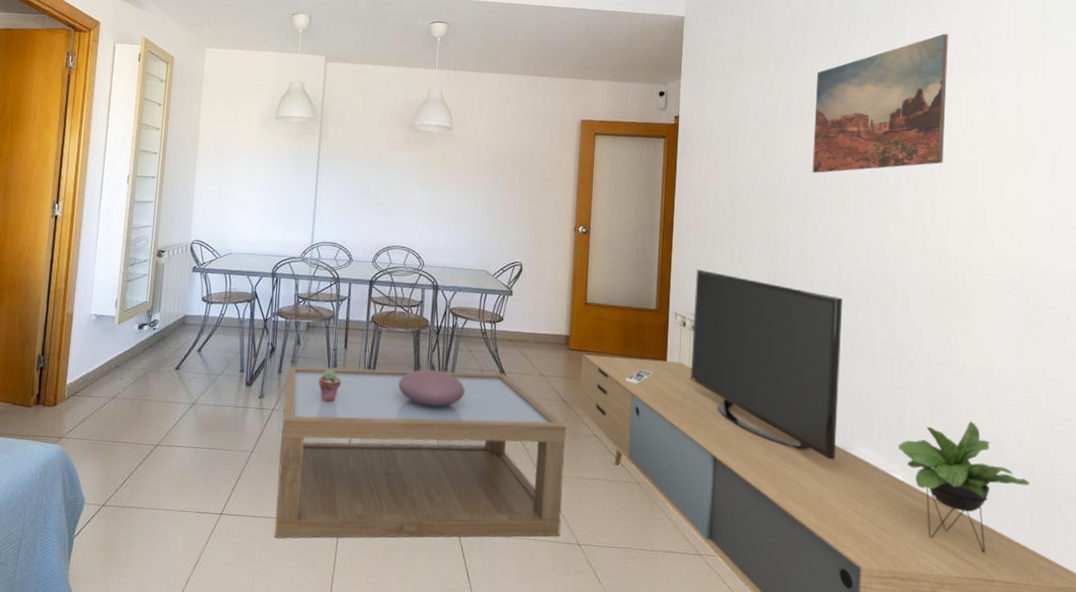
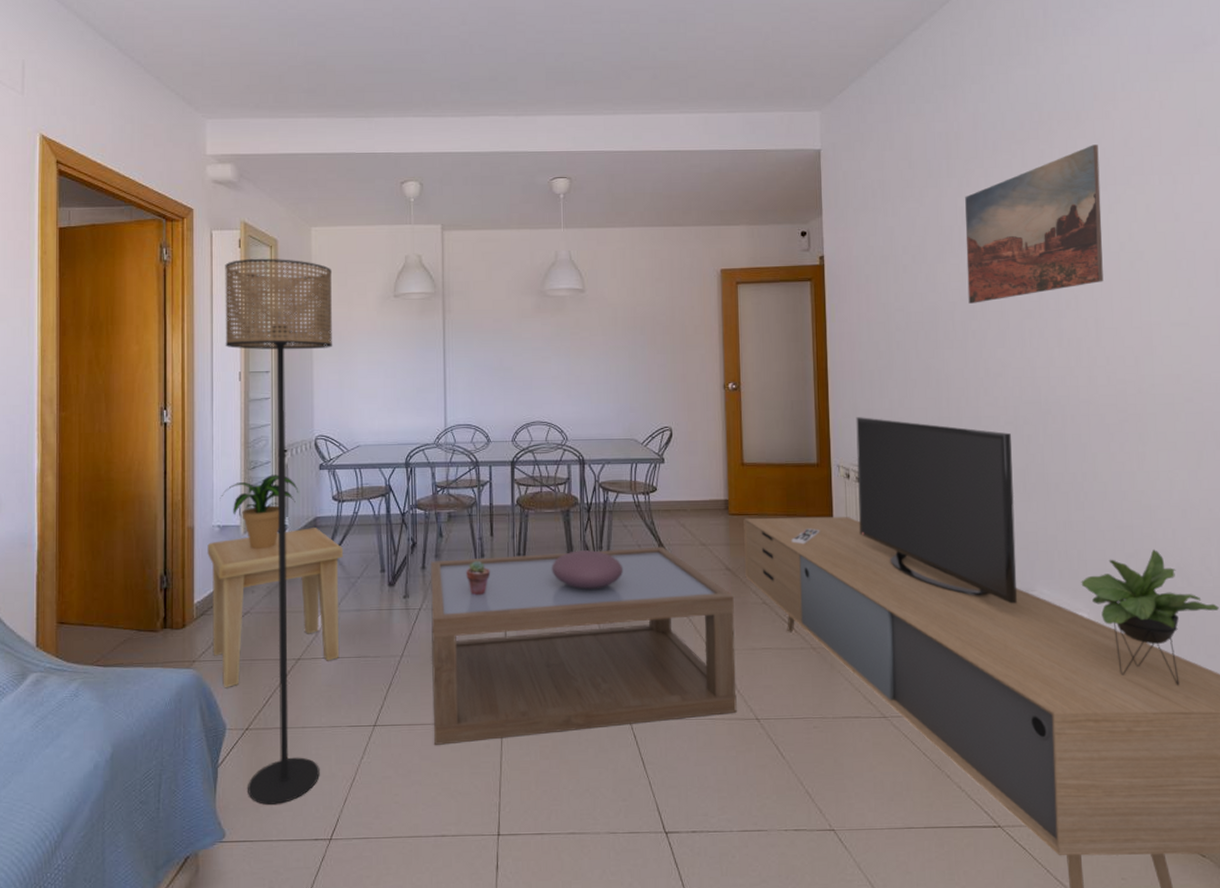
side table: none [79,324,208,466] -> present [207,528,344,688]
floor lamp: none [99,72,221,578] -> present [225,259,333,805]
potted plant: none [99,272,172,340] -> present [220,474,299,549]

